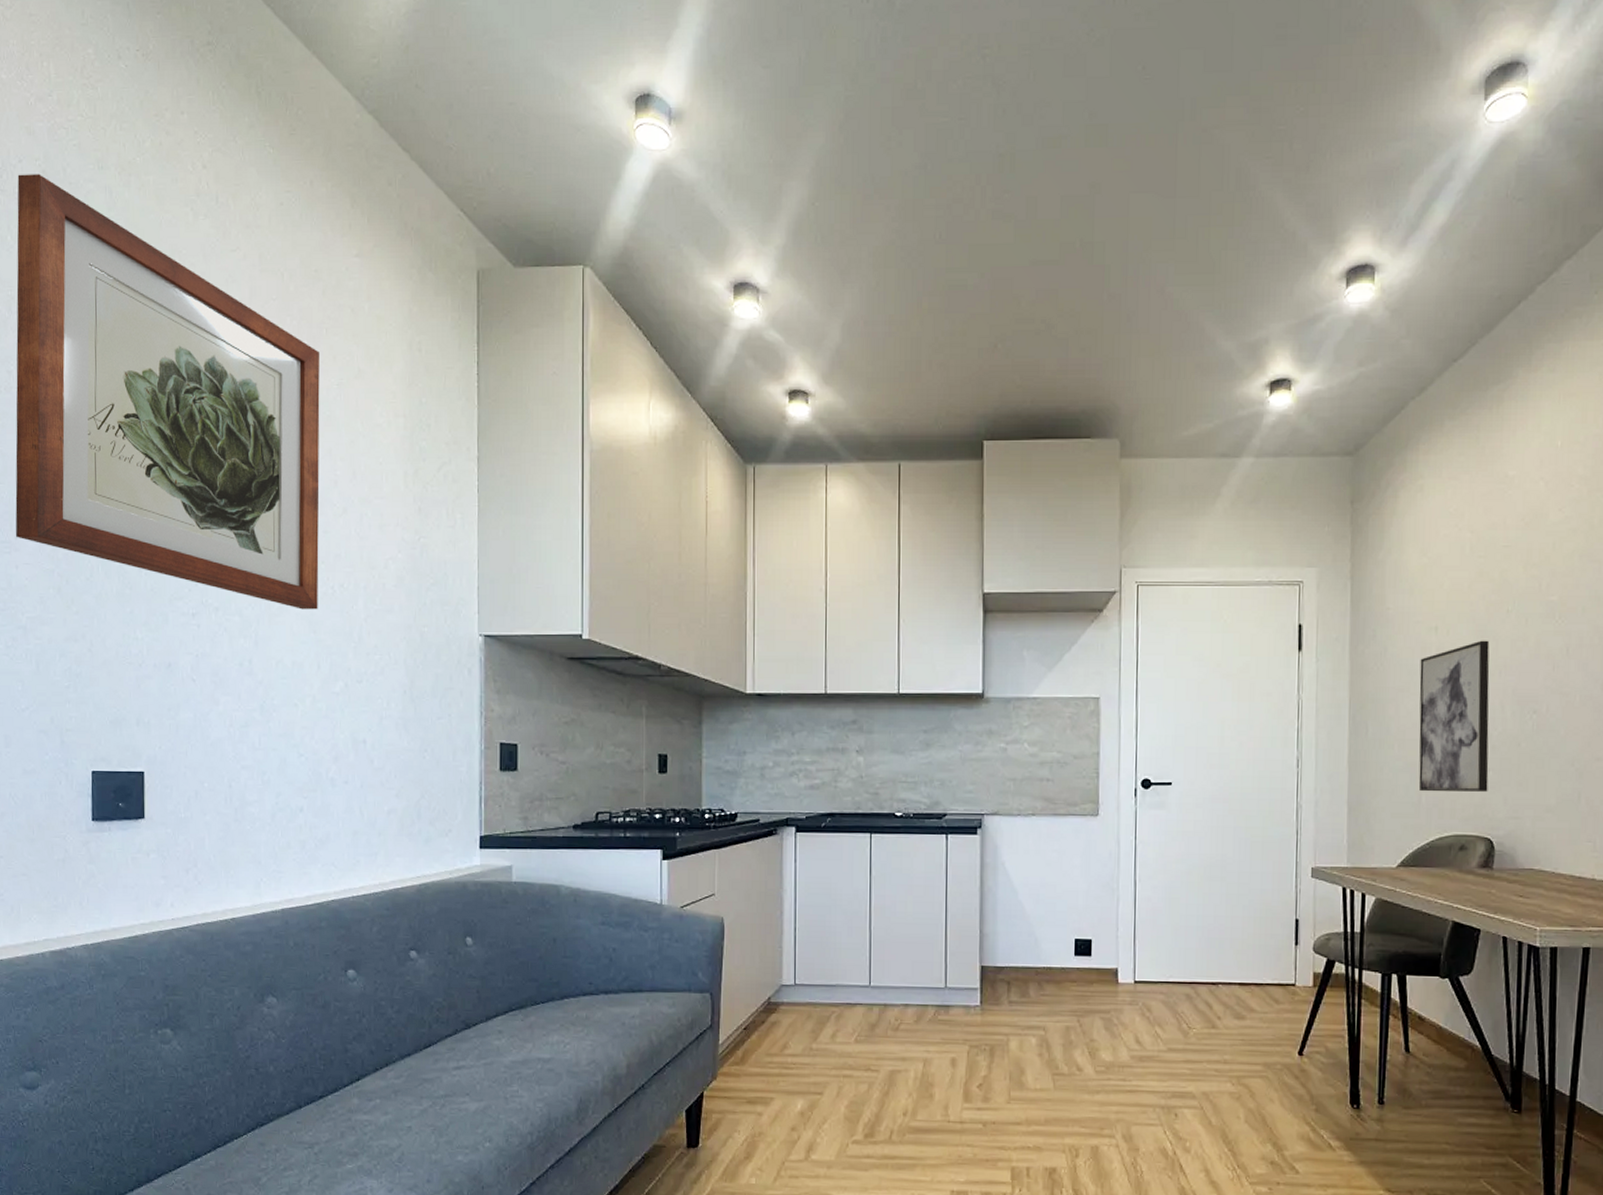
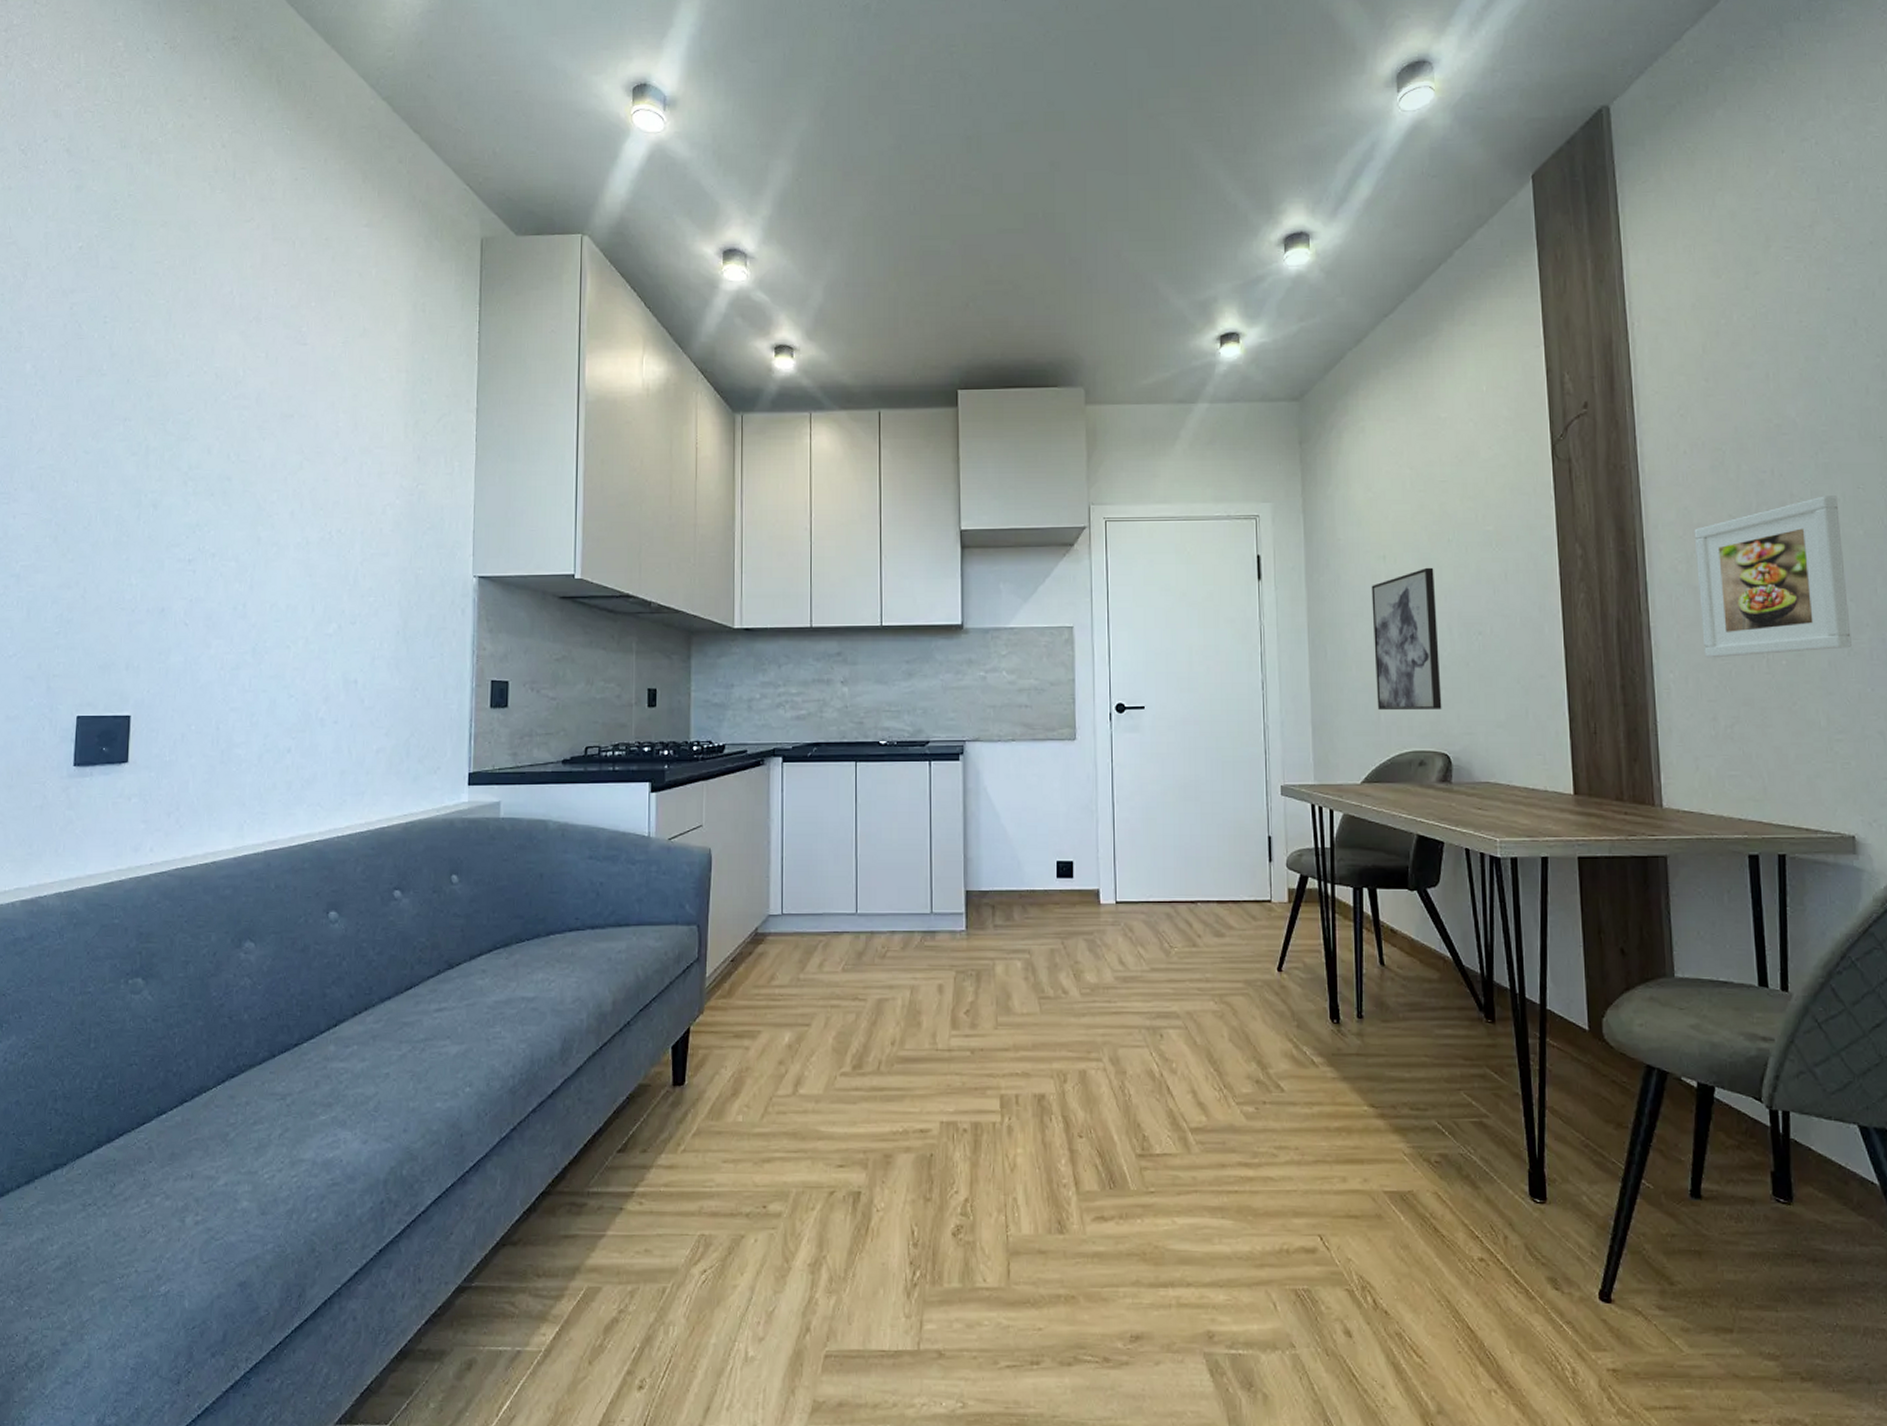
wall art: present [15,173,320,610] -> none [15,152,327,554]

